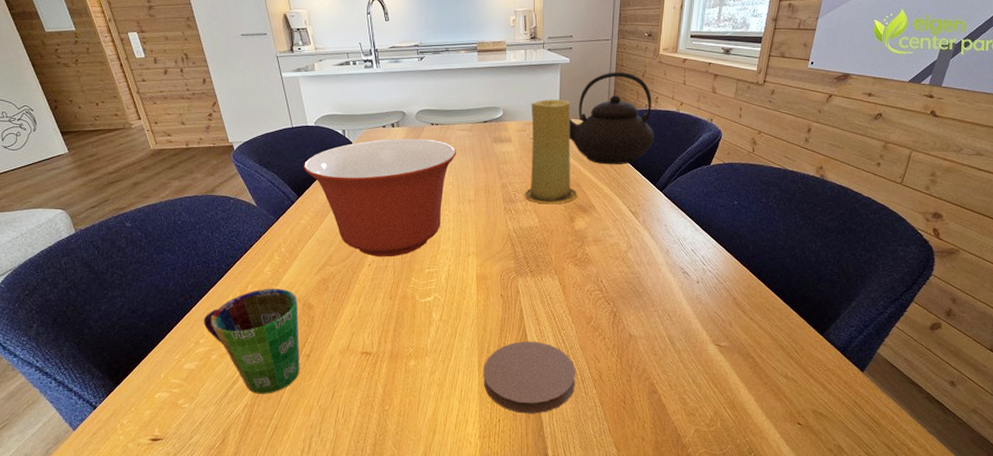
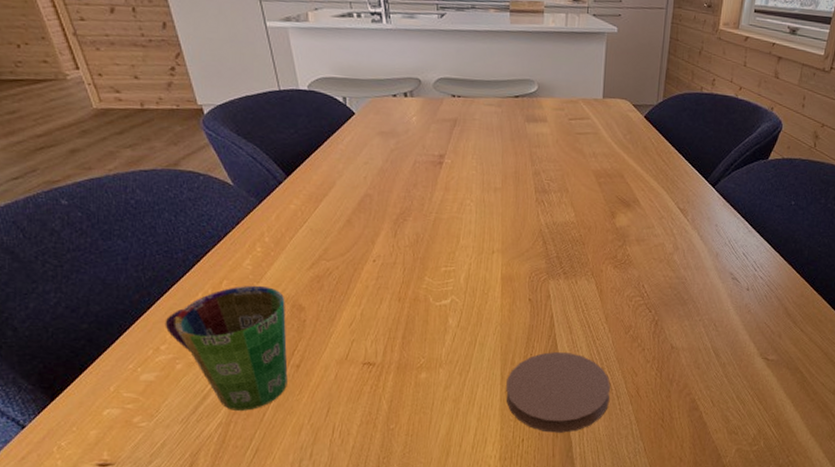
mixing bowl: present [304,138,456,257] -> none [294,110,481,252]
candle: present [524,99,577,205] -> none [559,74,620,197]
teapot: present [569,72,654,165] -> none [613,46,709,155]

